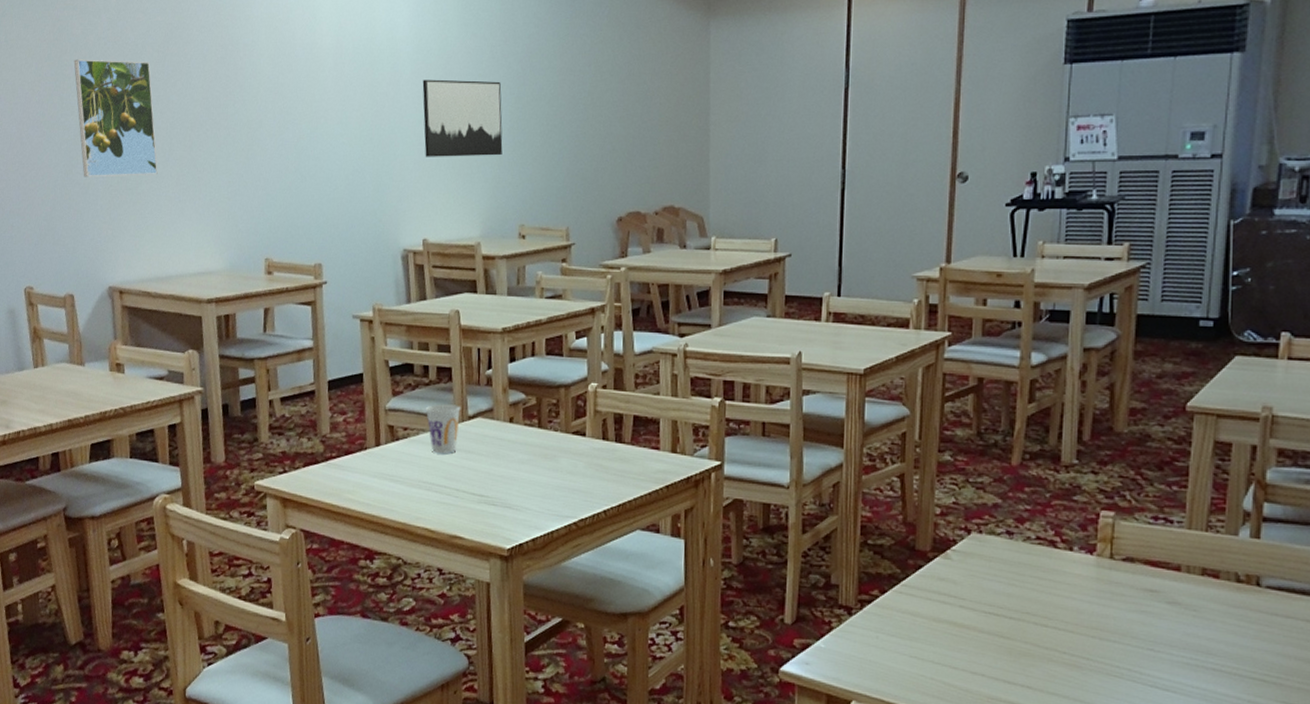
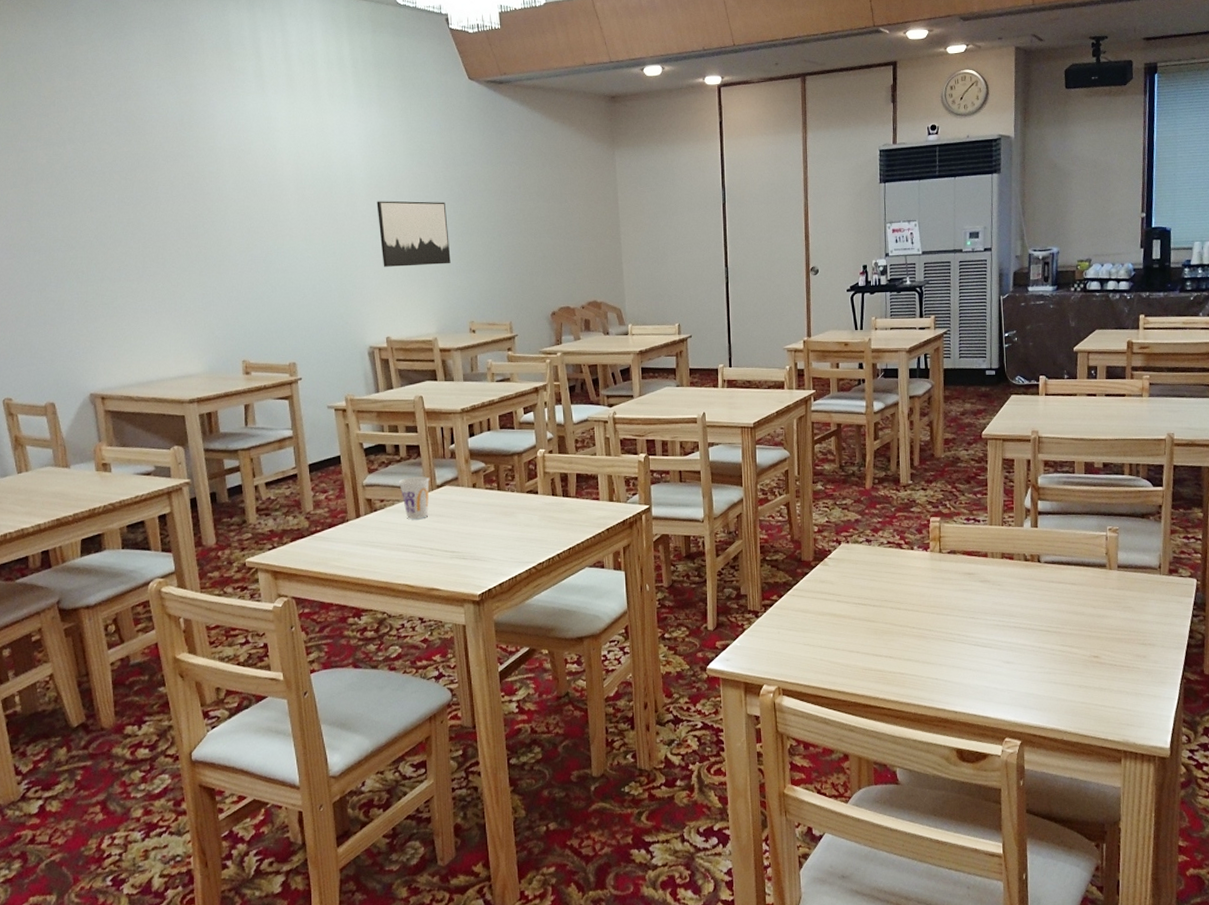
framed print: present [74,59,158,177] -> none [40,186,133,295]

